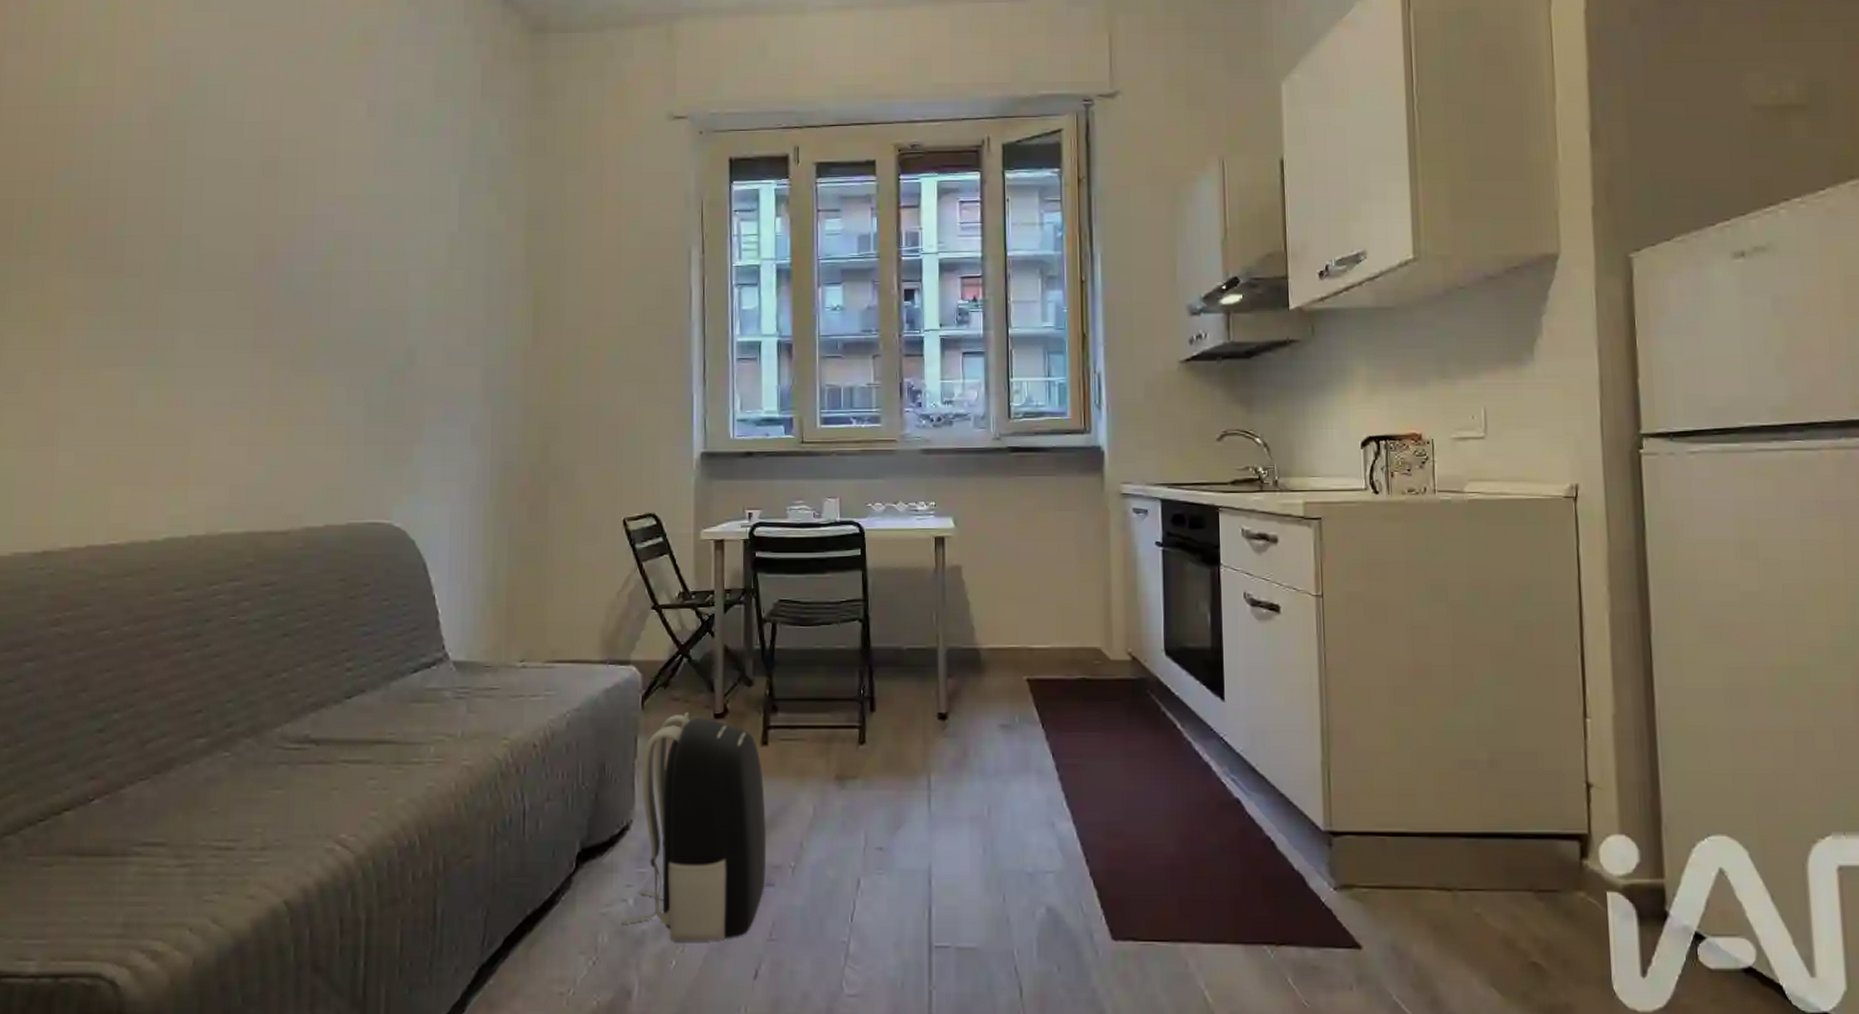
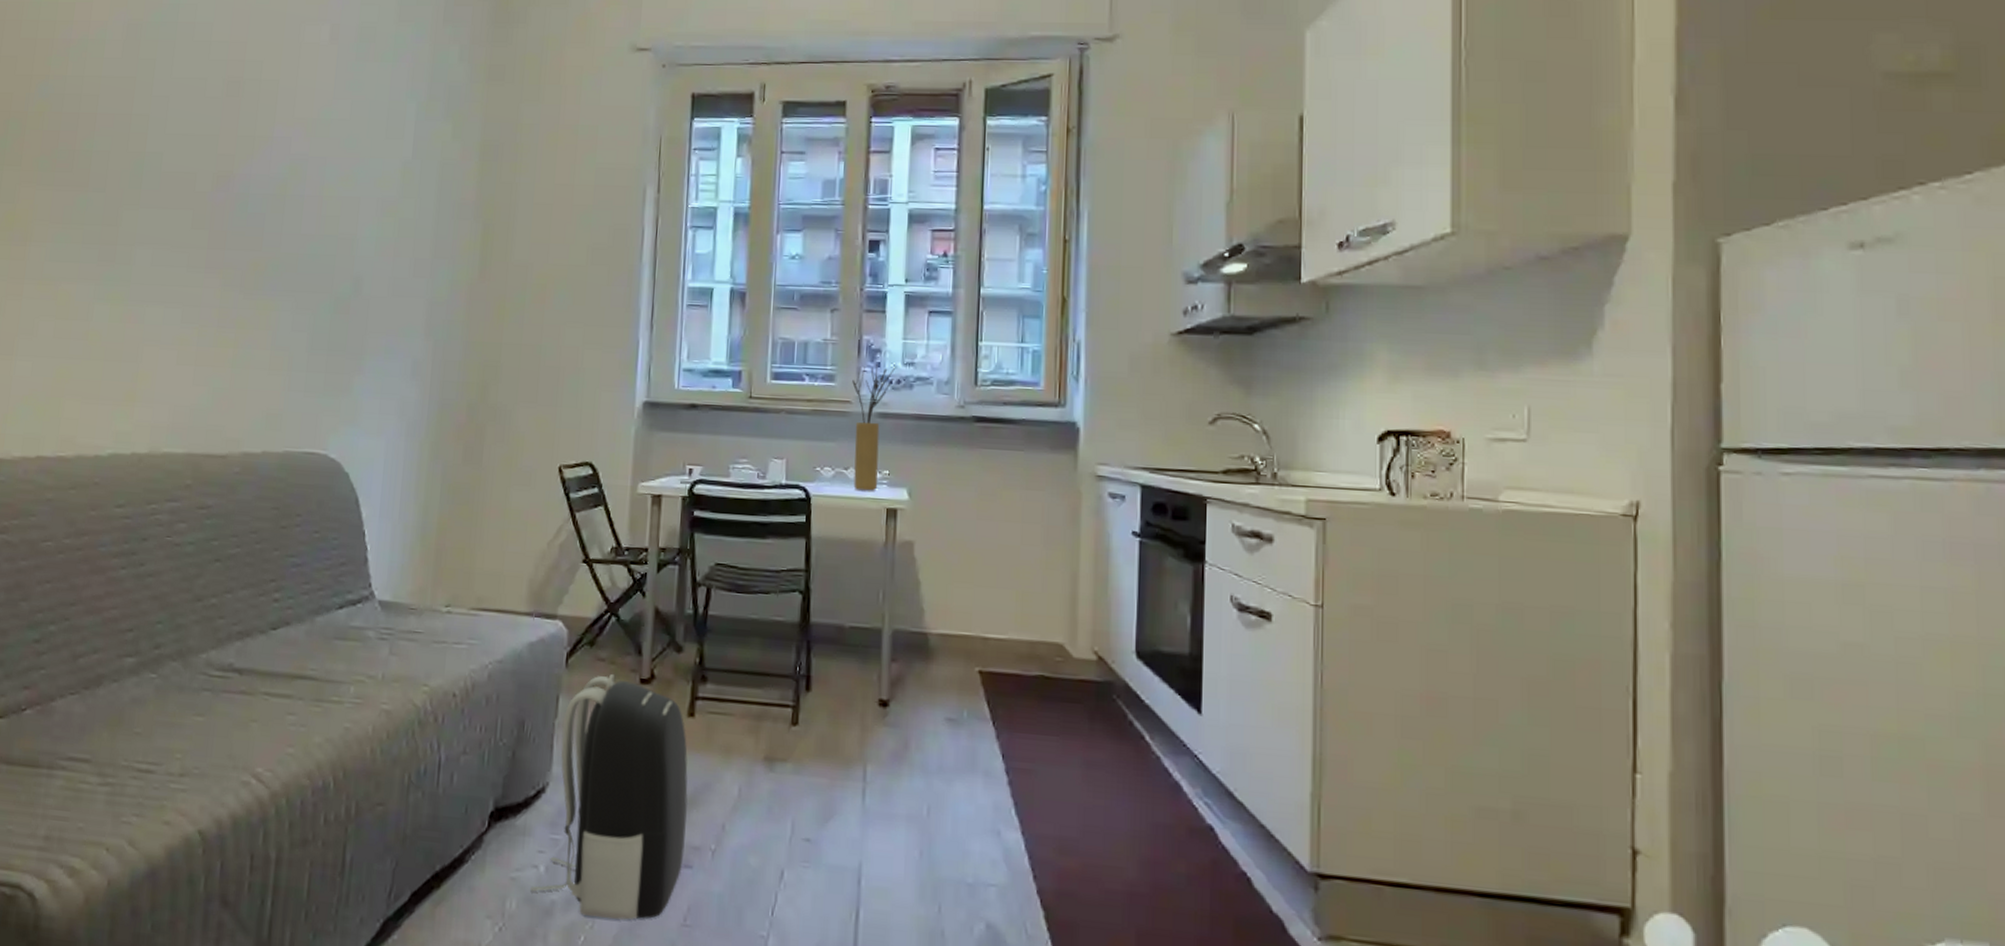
vase: none [896,403,935,522] -> present [852,363,895,491]

